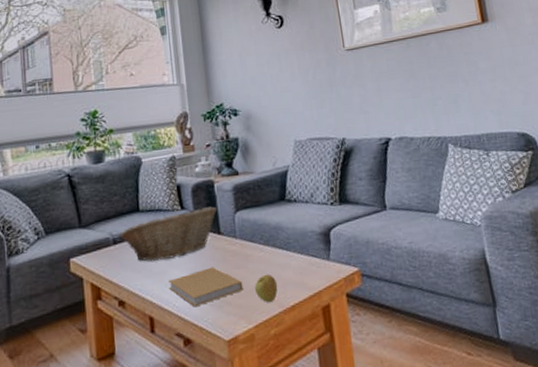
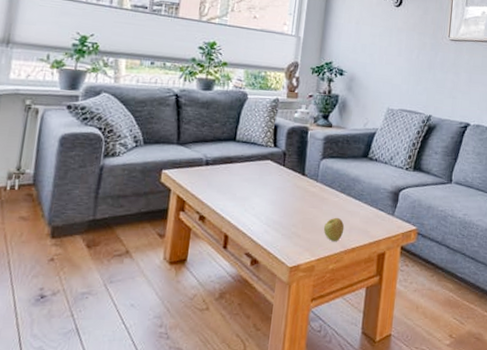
fruit basket: present [120,206,218,261] -> none [213,146,307,188]
book: present [168,267,243,307] -> none [248,202,315,234]

